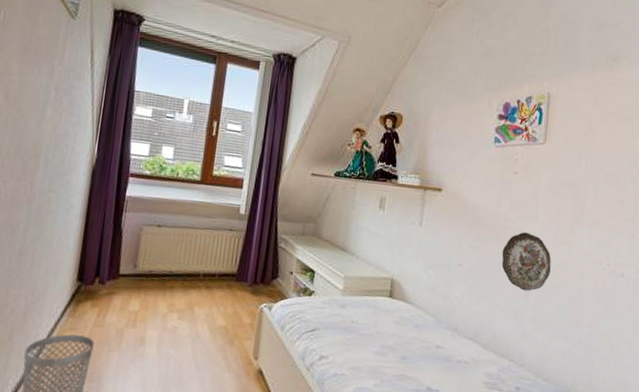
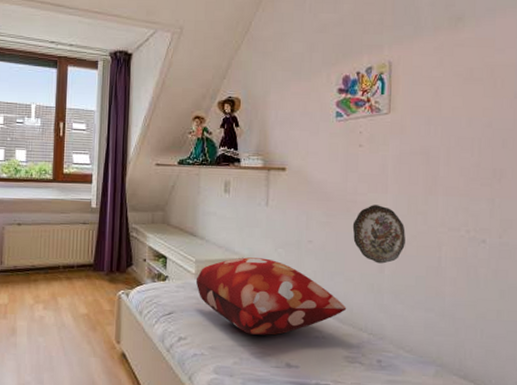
decorative pillow: none [342,276,491,358] -> present [195,257,347,335]

